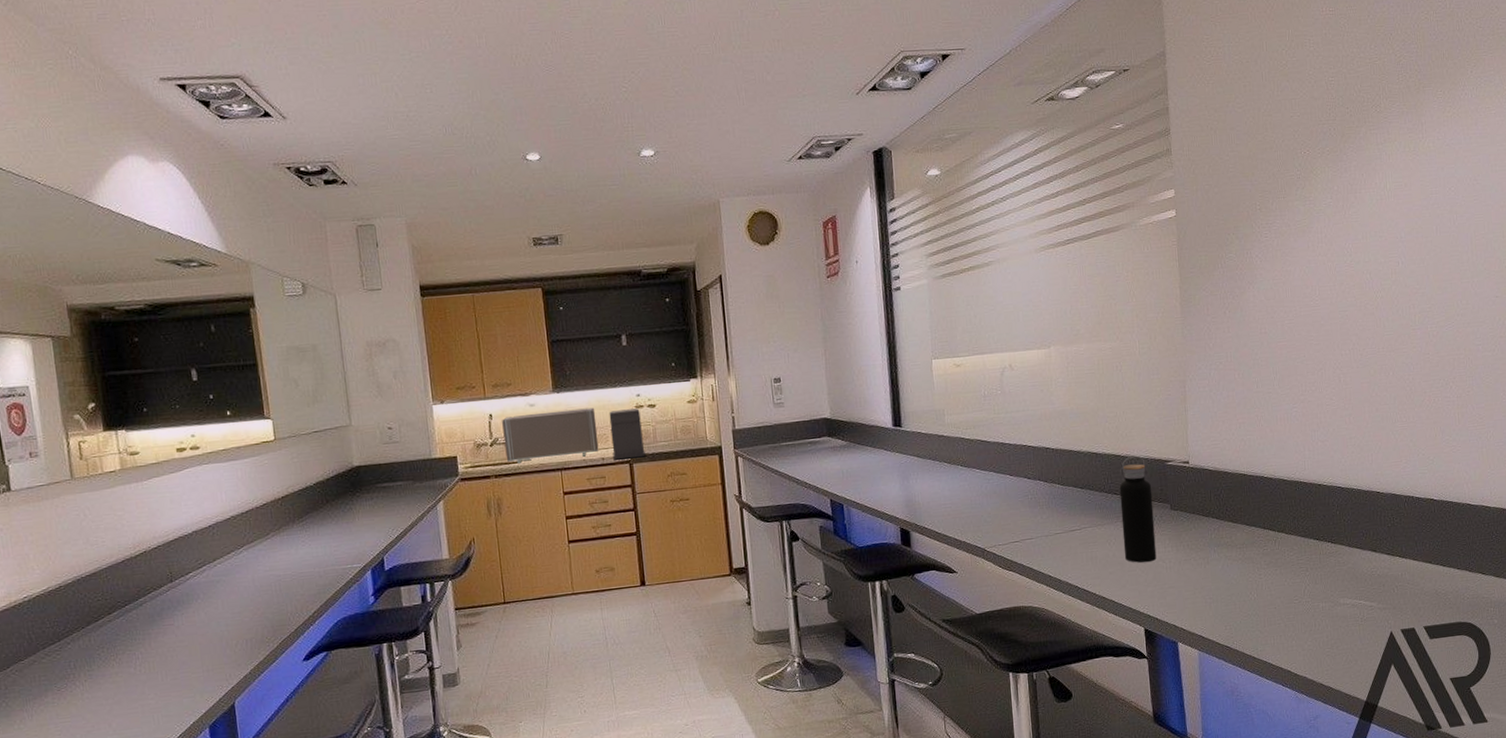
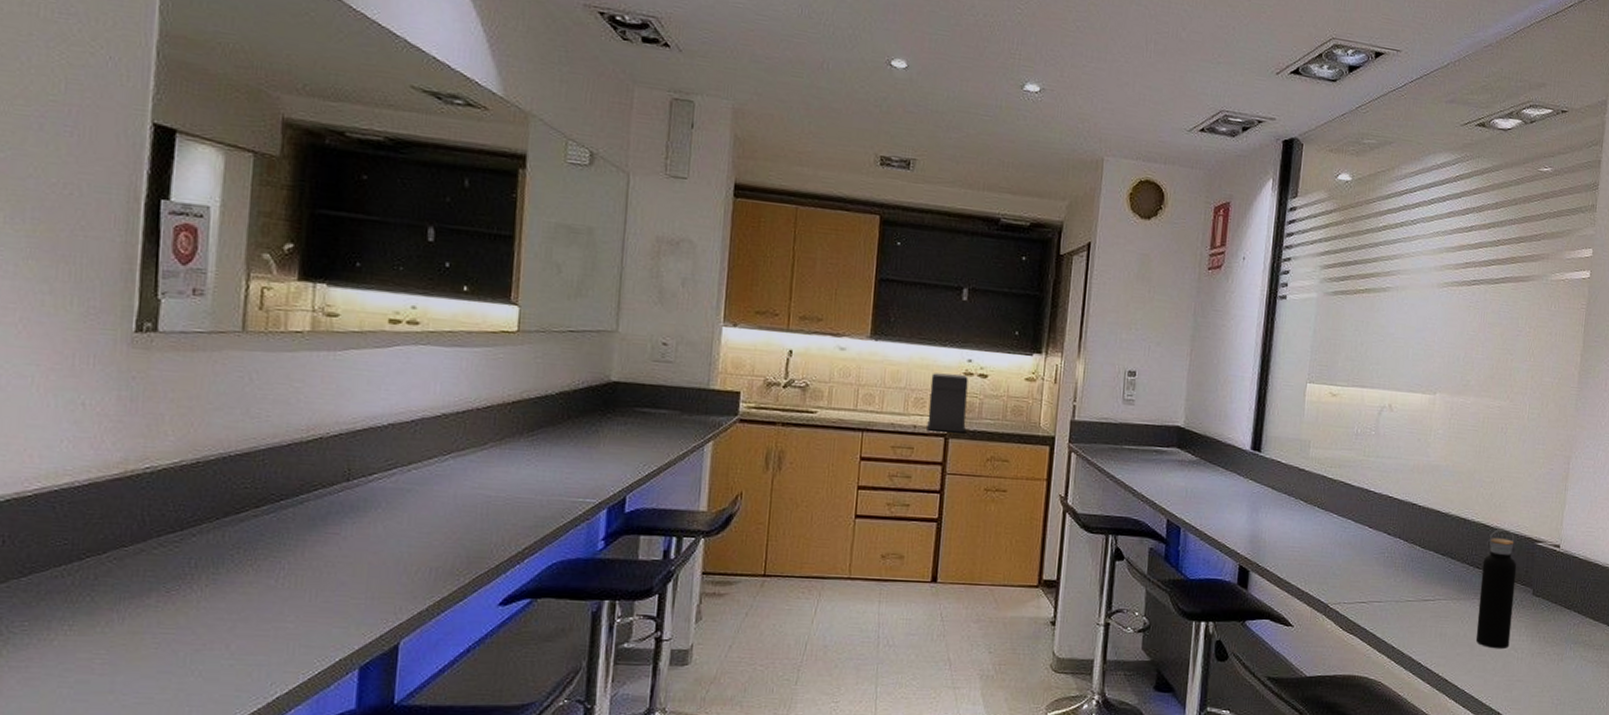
microwave: present [502,407,599,465] -> none [799,357,917,420]

